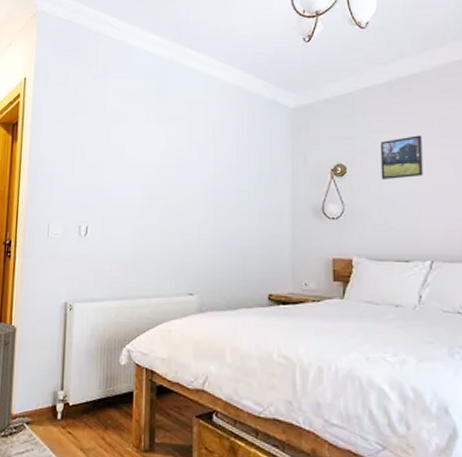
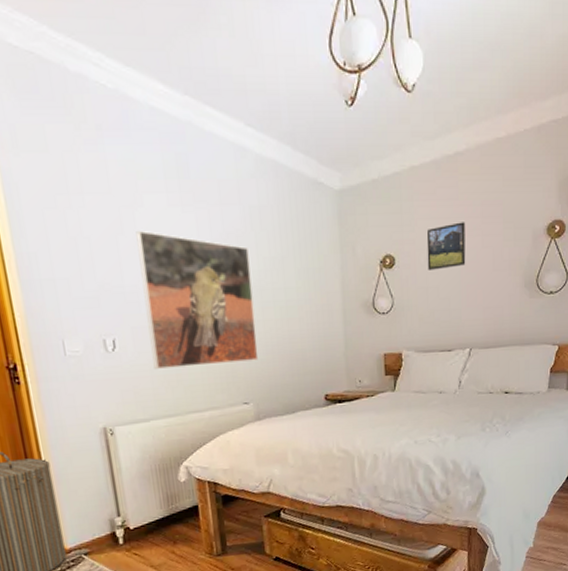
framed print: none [115,139,208,255] -> present [136,230,259,369]

